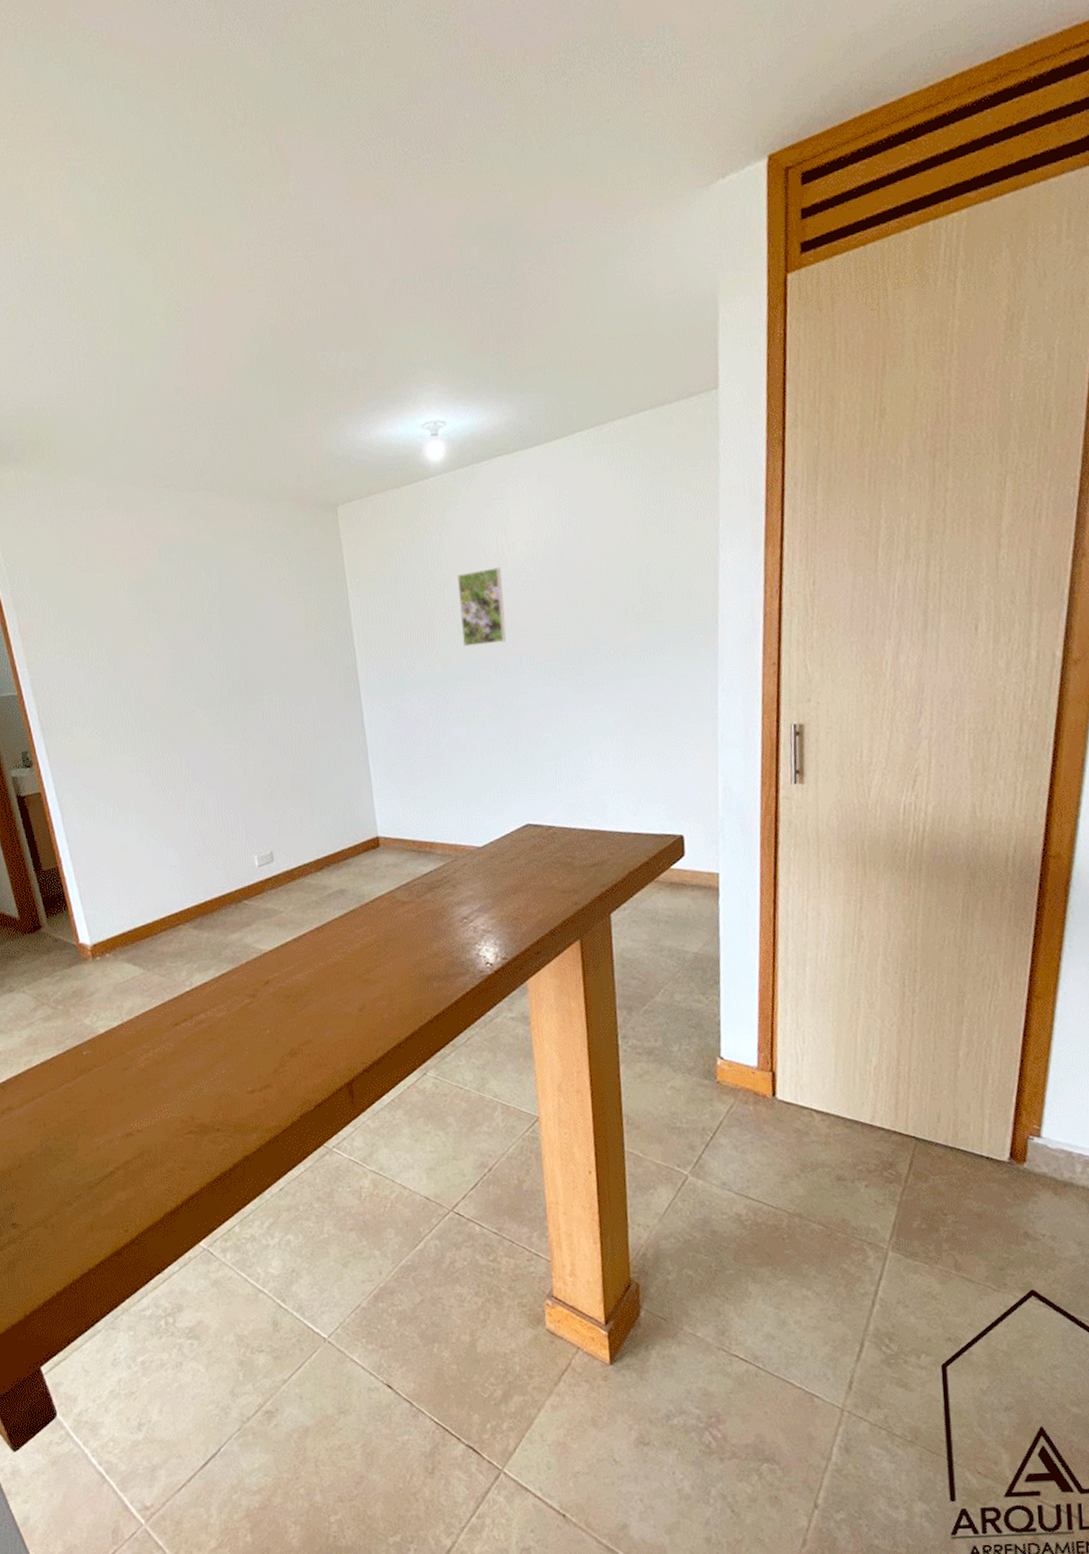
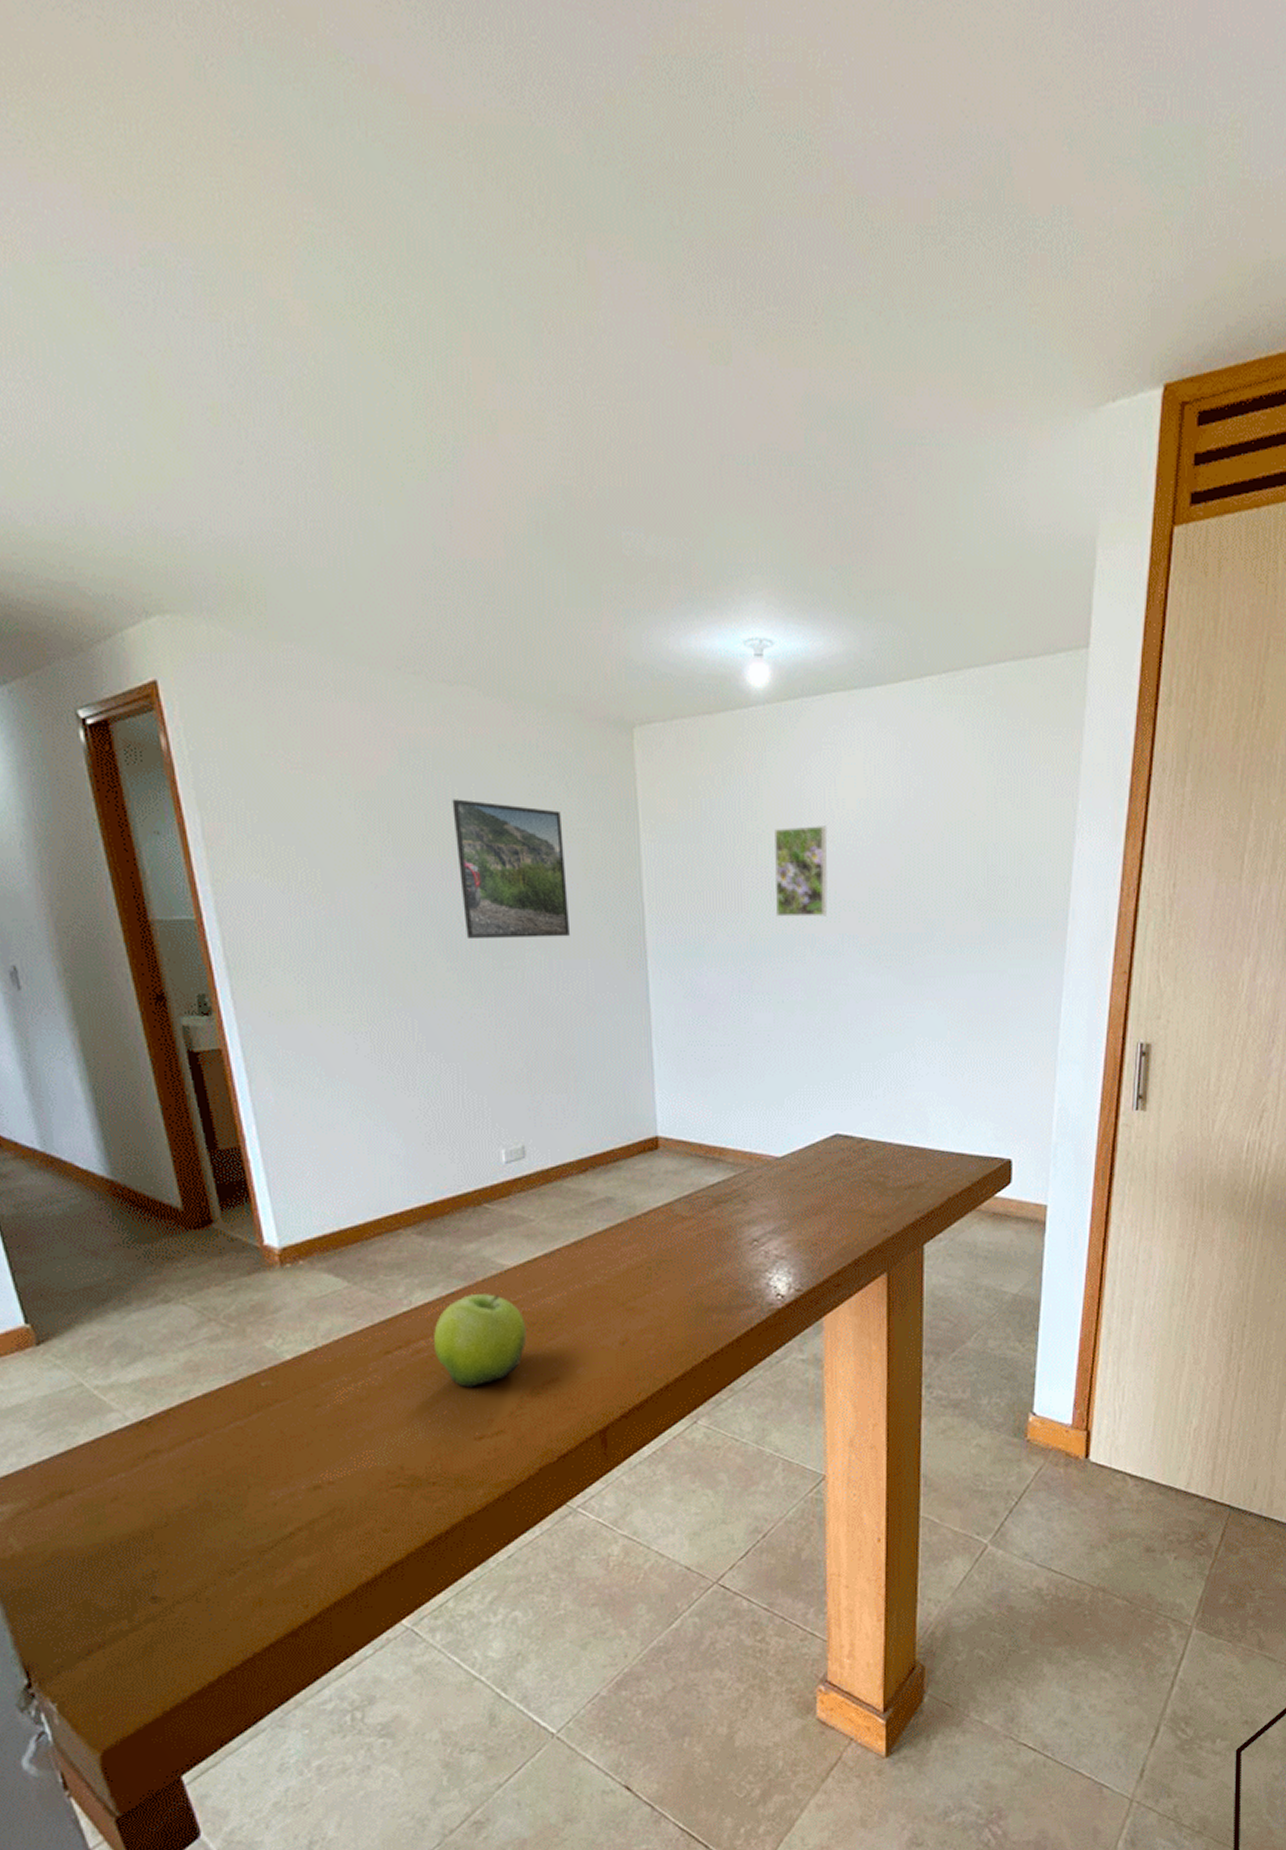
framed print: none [200,580,297,690] -> present [452,799,570,940]
fruit: none [210,973,284,1051] -> present [433,1292,527,1388]

